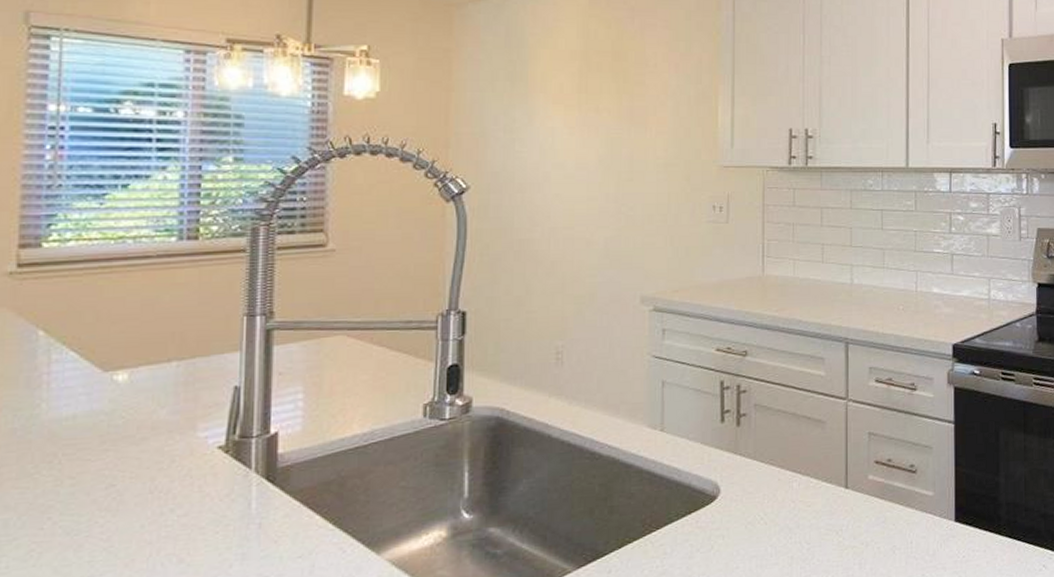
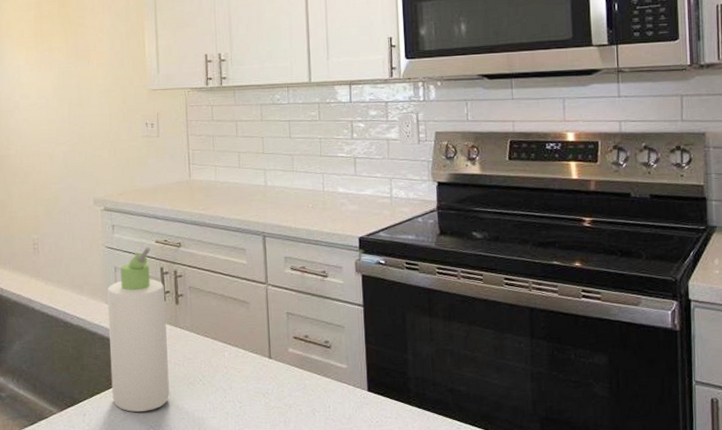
bottle: none [648,356,724,564] -> present [107,247,170,412]

